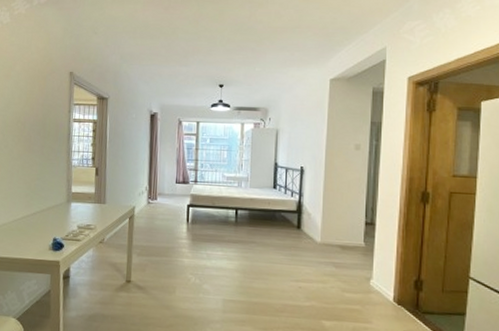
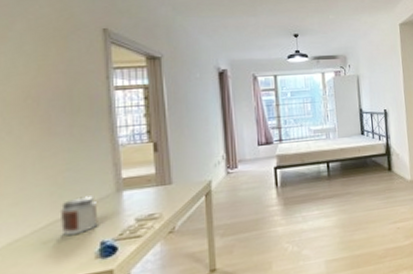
jar: none [30,201,54,229] -> present [59,196,98,236]

